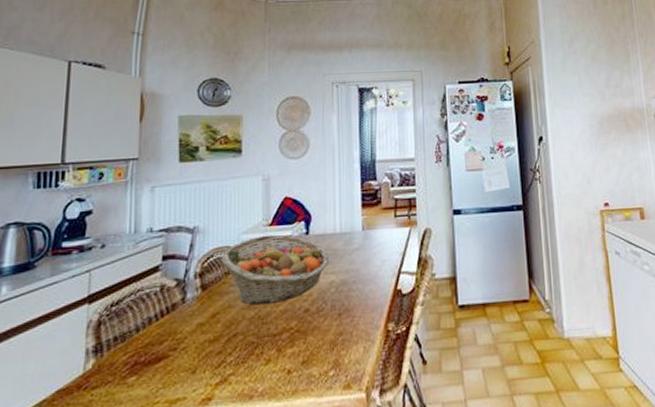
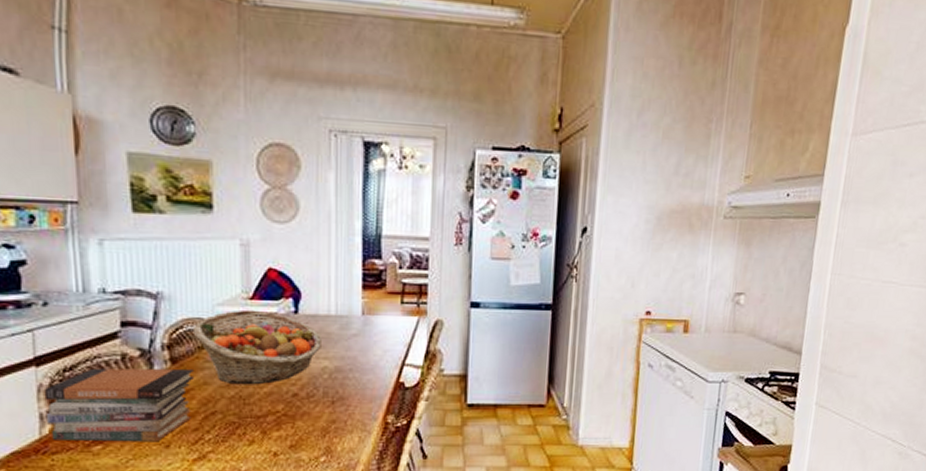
book stack: none [91,293,220,375] -> present [45,368,194,442]

